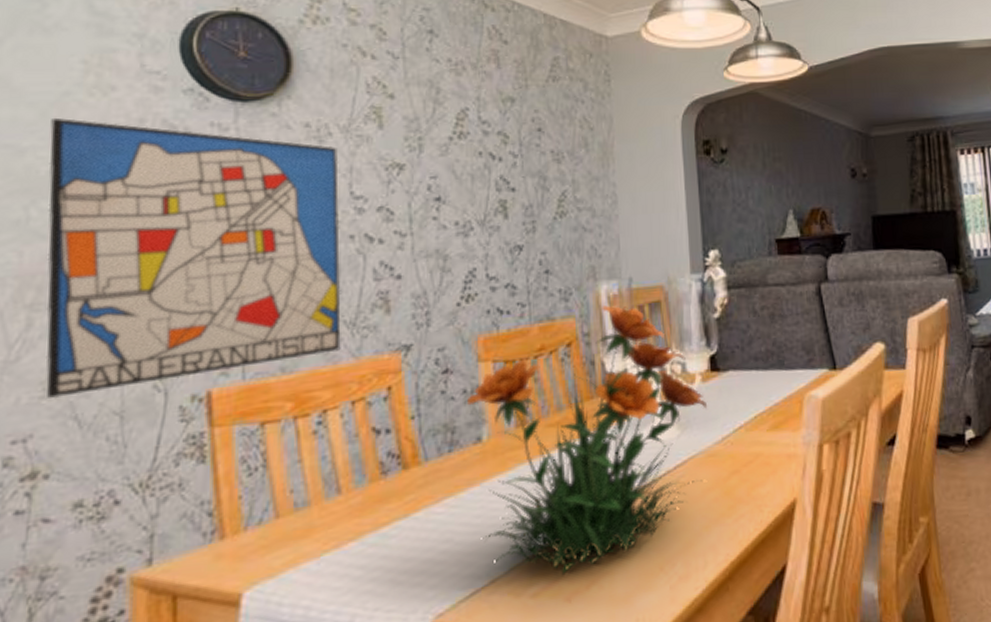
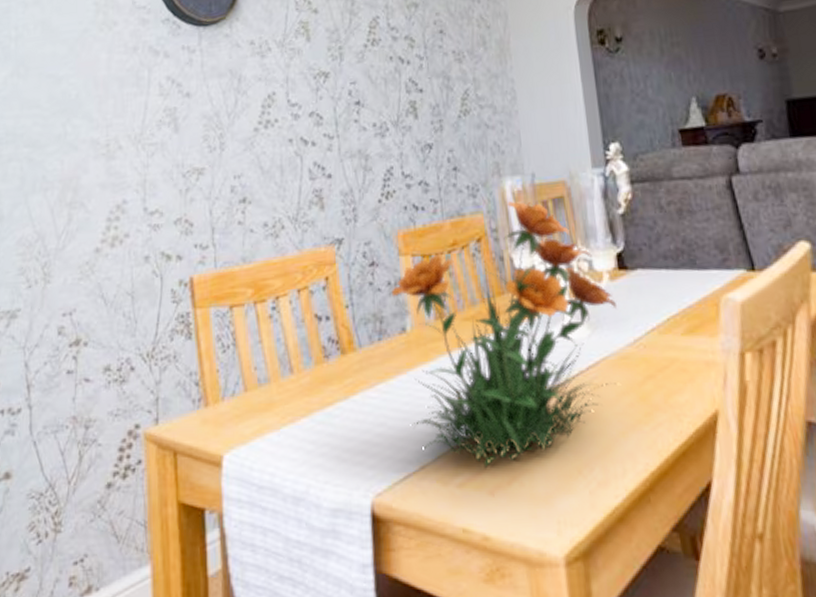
wall art: present [45,117,341,399] -> none [77,50,287,280]

